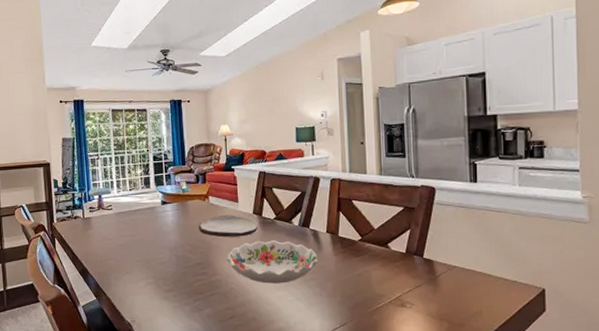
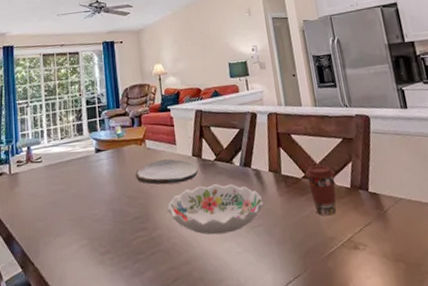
coffee cup: none [361,230,392,276] -> present [304,165,337,216]

